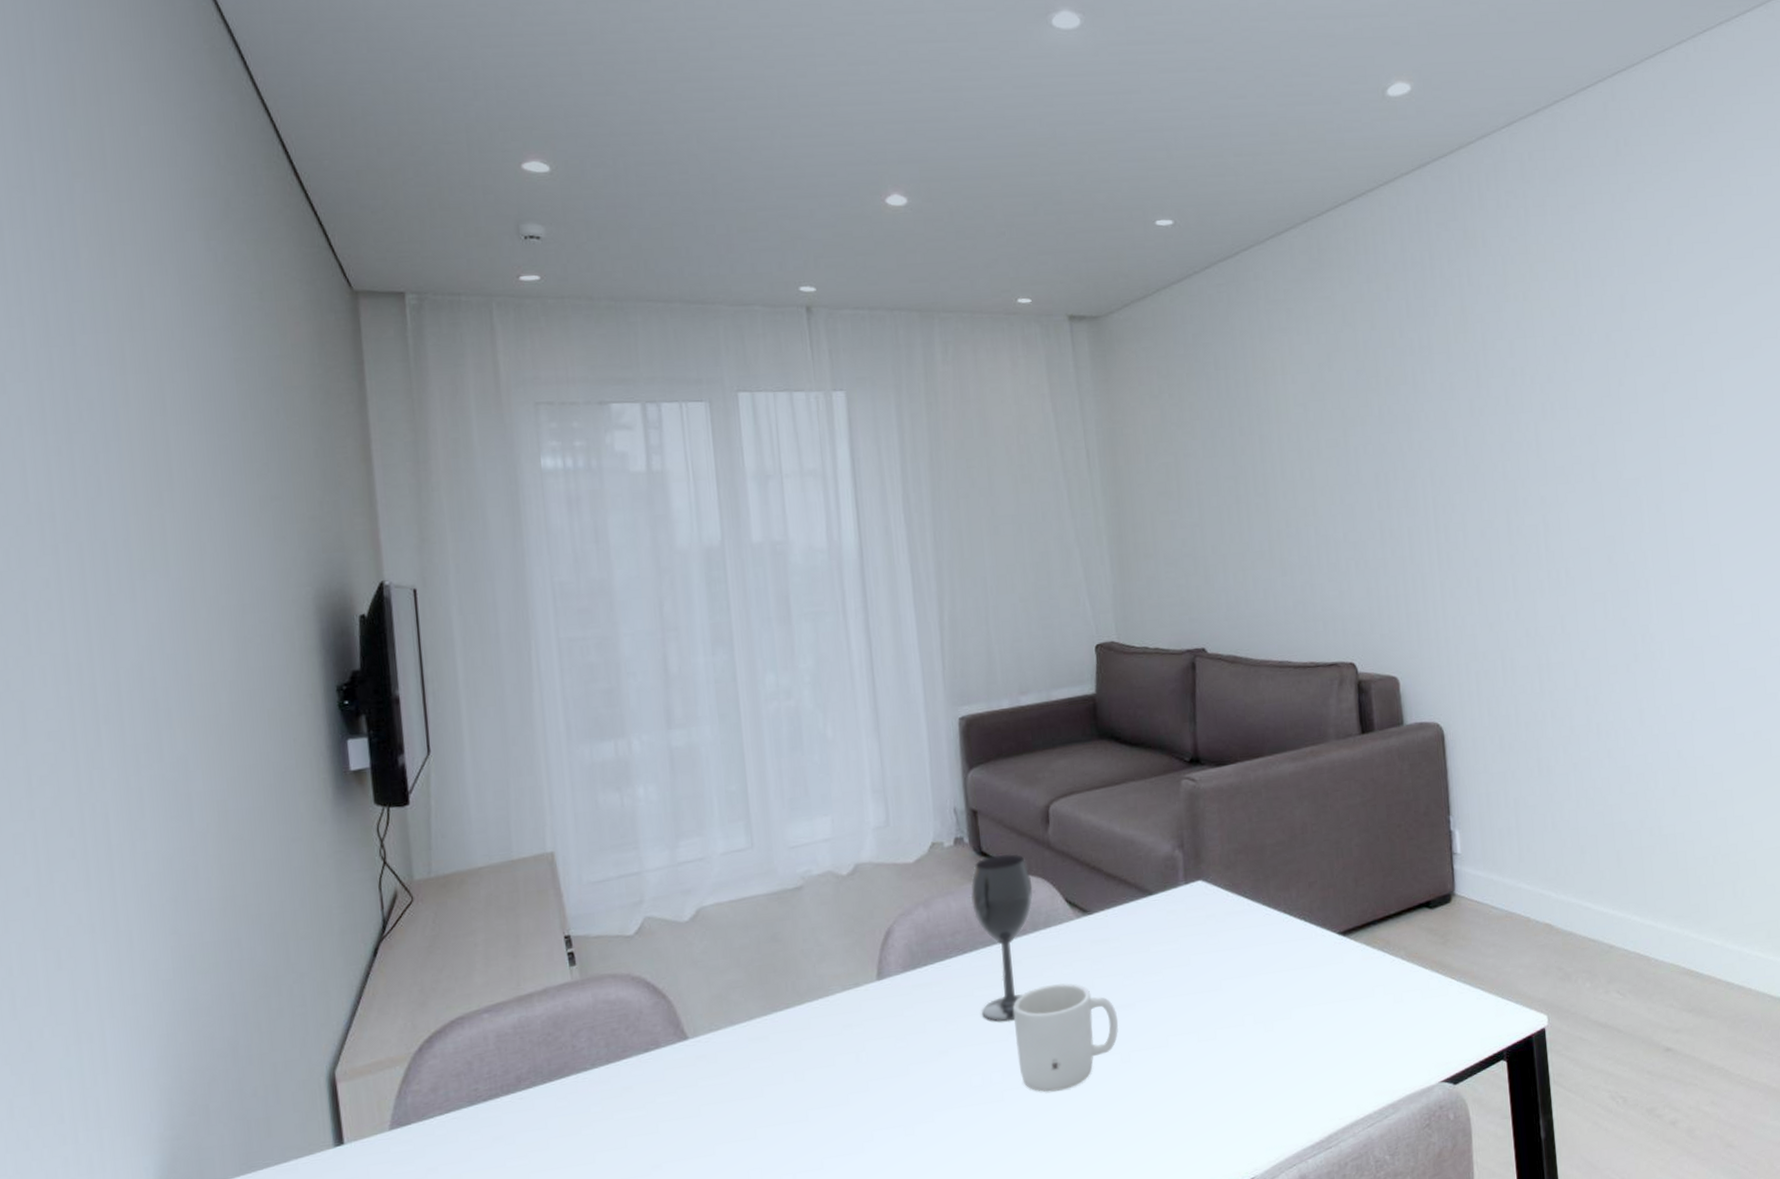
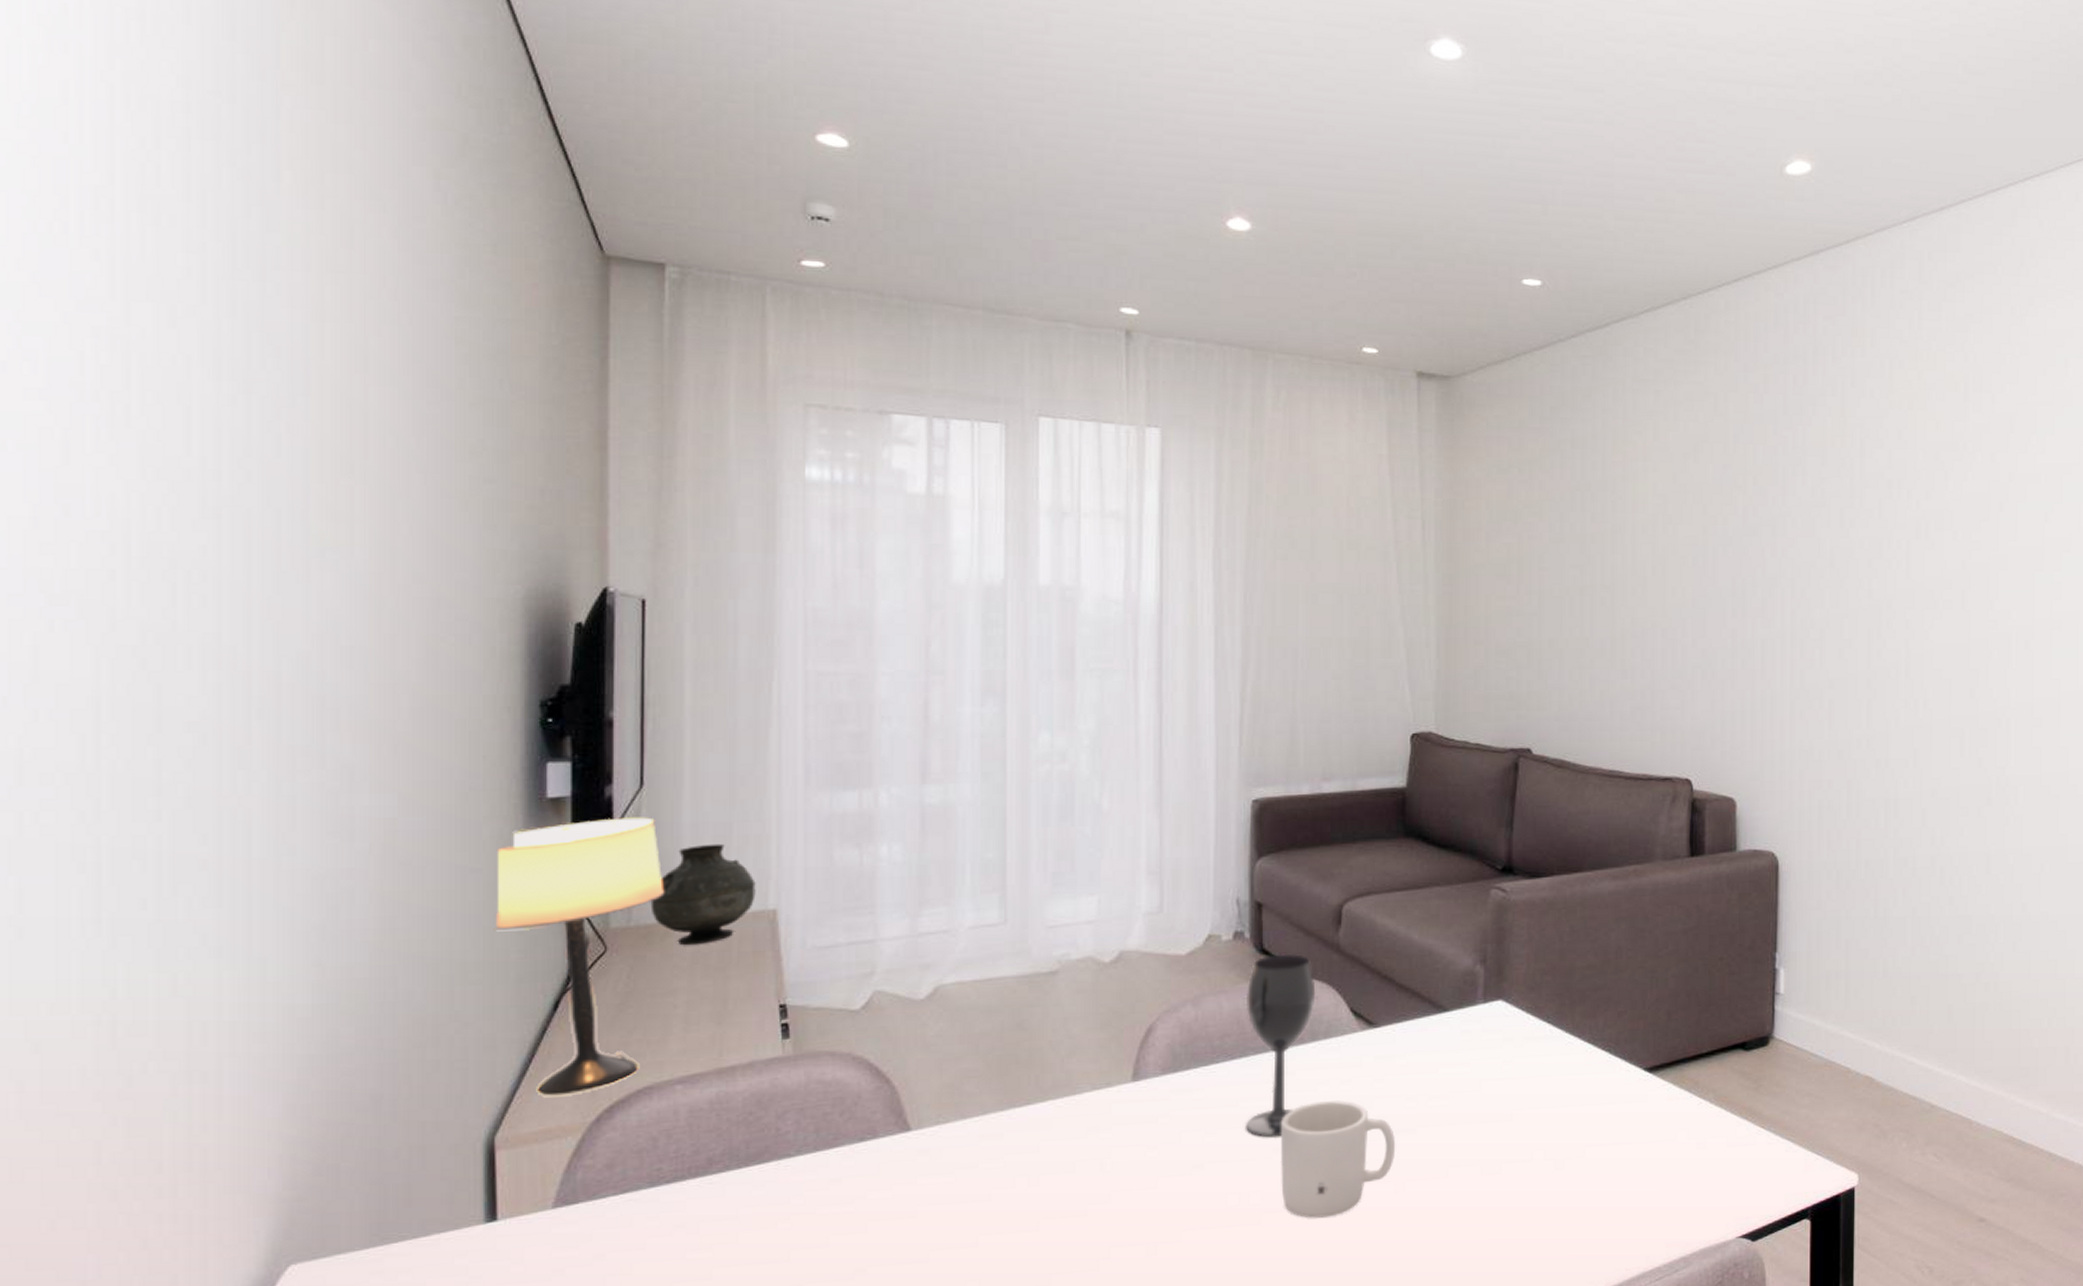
table lamp: none [312,780,458,1032] -> present [493,817,665,1096]
vase: none [446,797,535,890] -> present [650,843,756,945]

